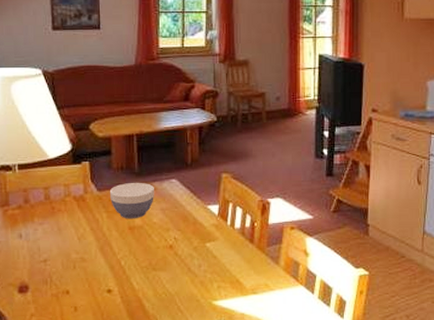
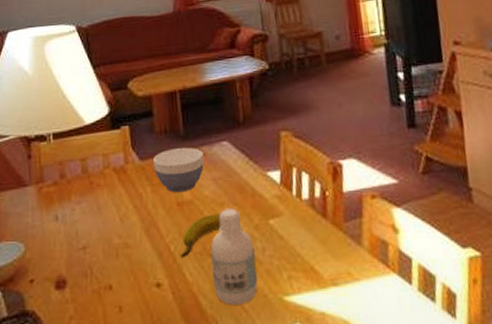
banana: none [129,237,166,271] -> present [180,213,222,258]
bottle: none [155,233,193,307] -> present [211,208,258,305]

